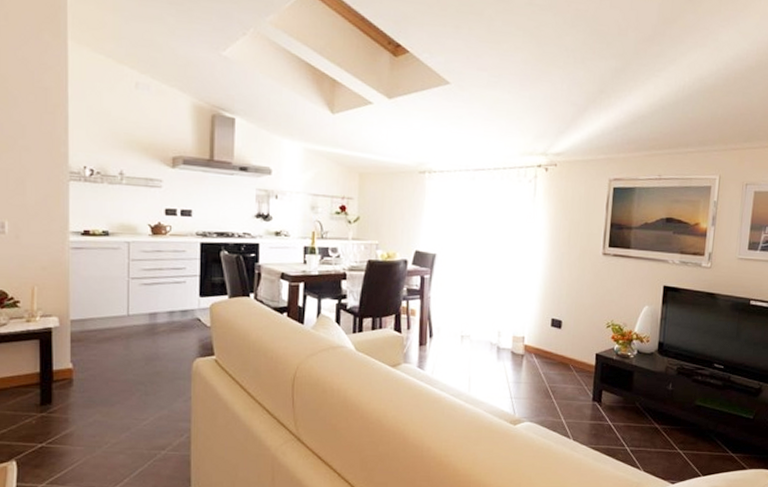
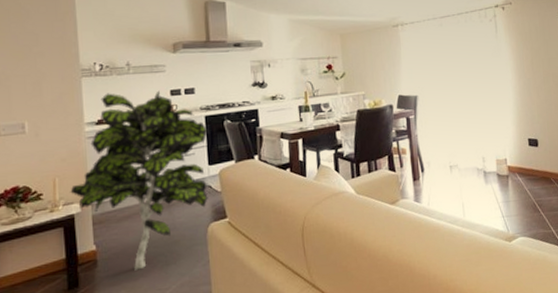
indoor plant: none [49,202,202,396] -> present [70,90,208,271]

